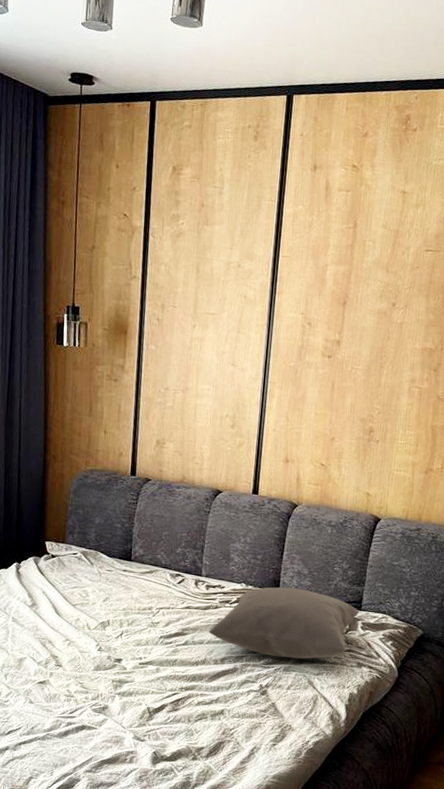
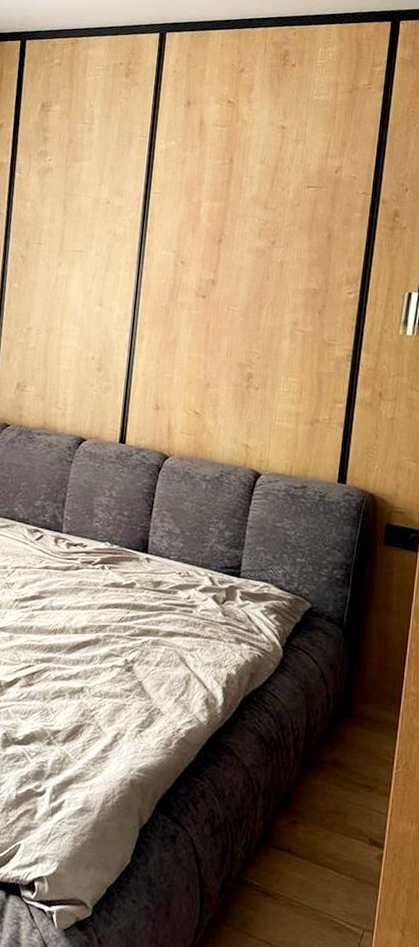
cushion: present [209,587,360,659] -> none [69,547,239,632]

